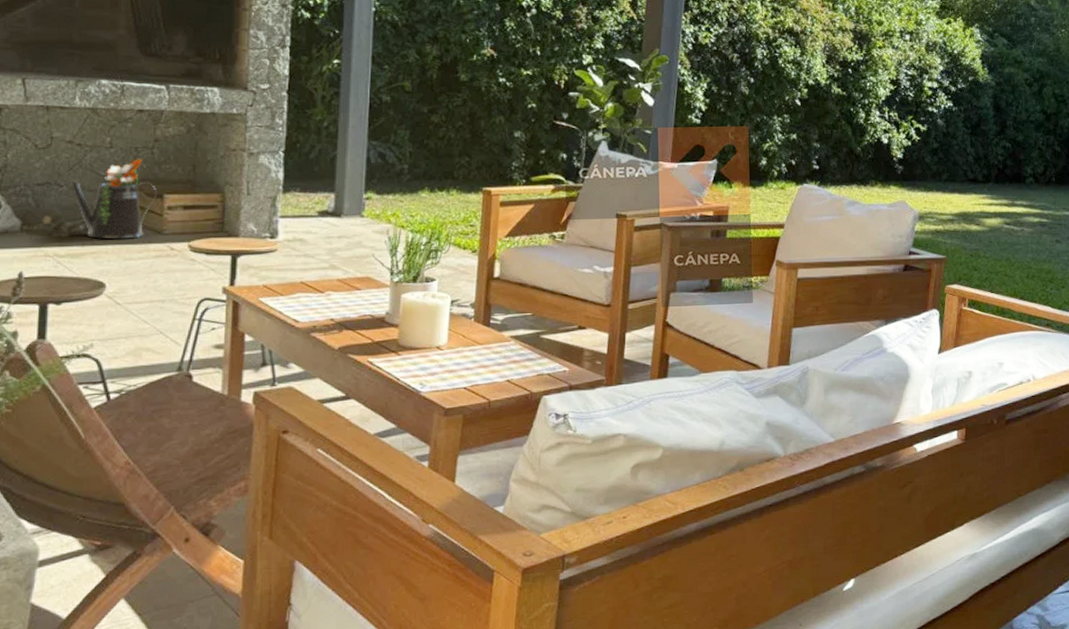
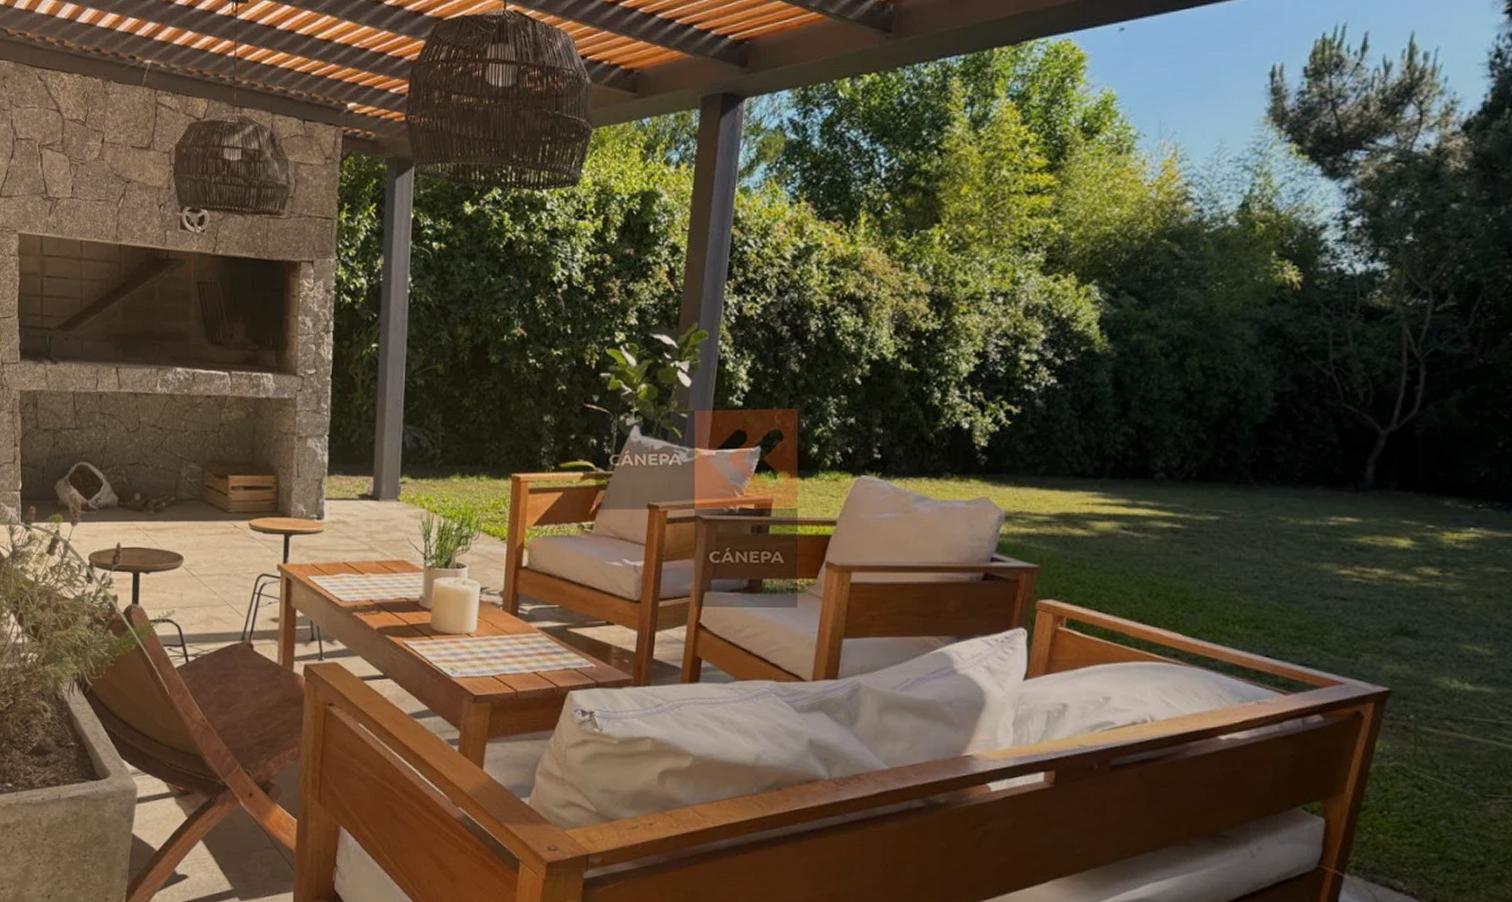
watering can: present [72,159,156,240] -> none [156,442,222,516]

